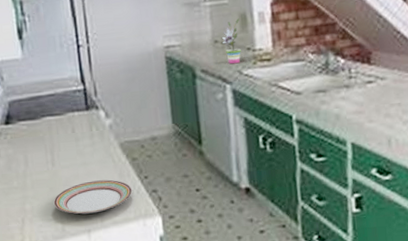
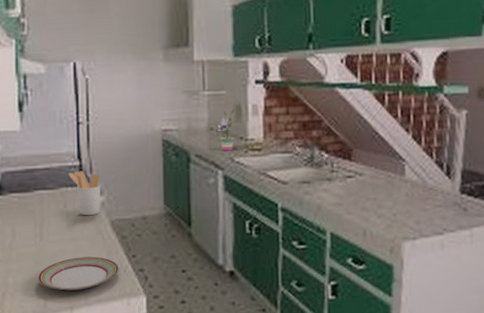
utensil holder: none [73,94,109,140] -> present [68,170,101,216]

